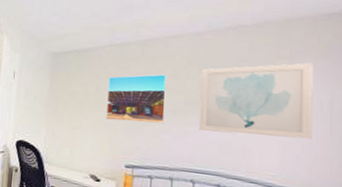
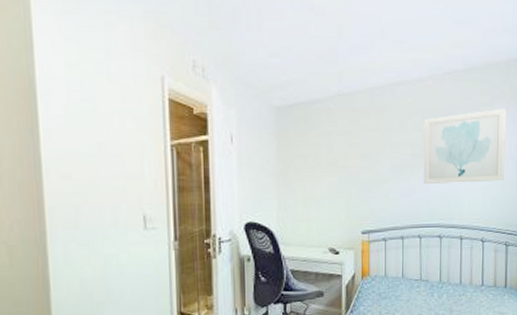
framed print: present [105,74,167,124] -> none [339,127,395,184]

